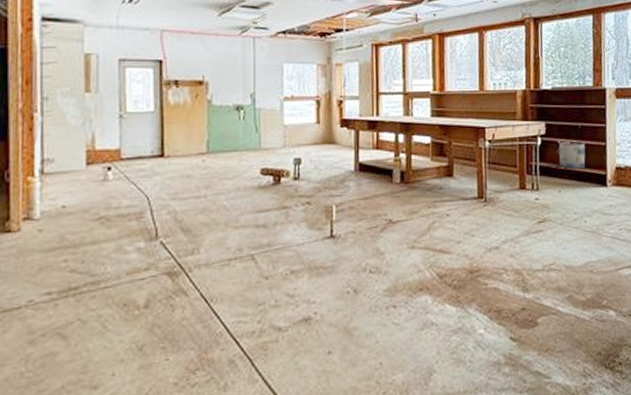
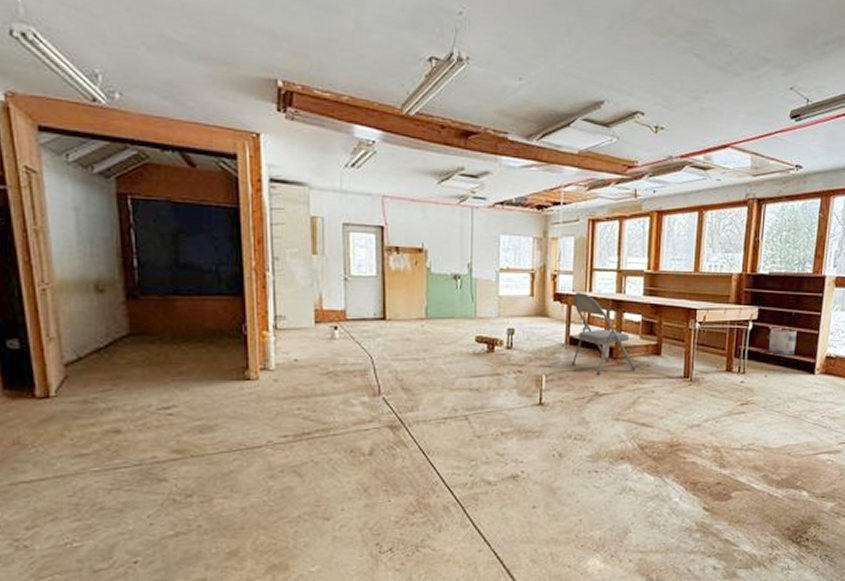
folding chair: none [359,116,429,203] -> present [571,291,636,376]

